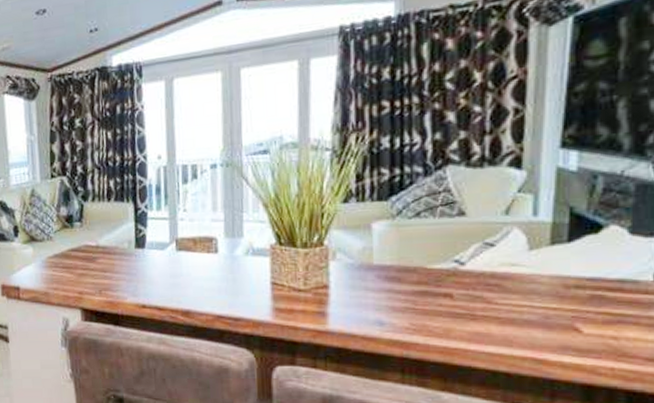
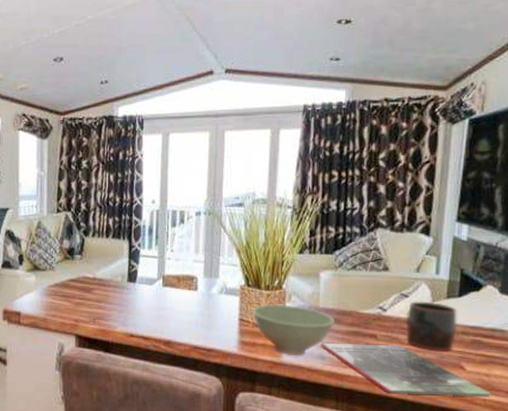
bowl: none [287,263,396,322] -> present [252,304,336,355]
magazine: none [377,305,623,366] -> present [320,342,492,398]
mug: none [492,250,567,311] -> present [405,301,457,352]

